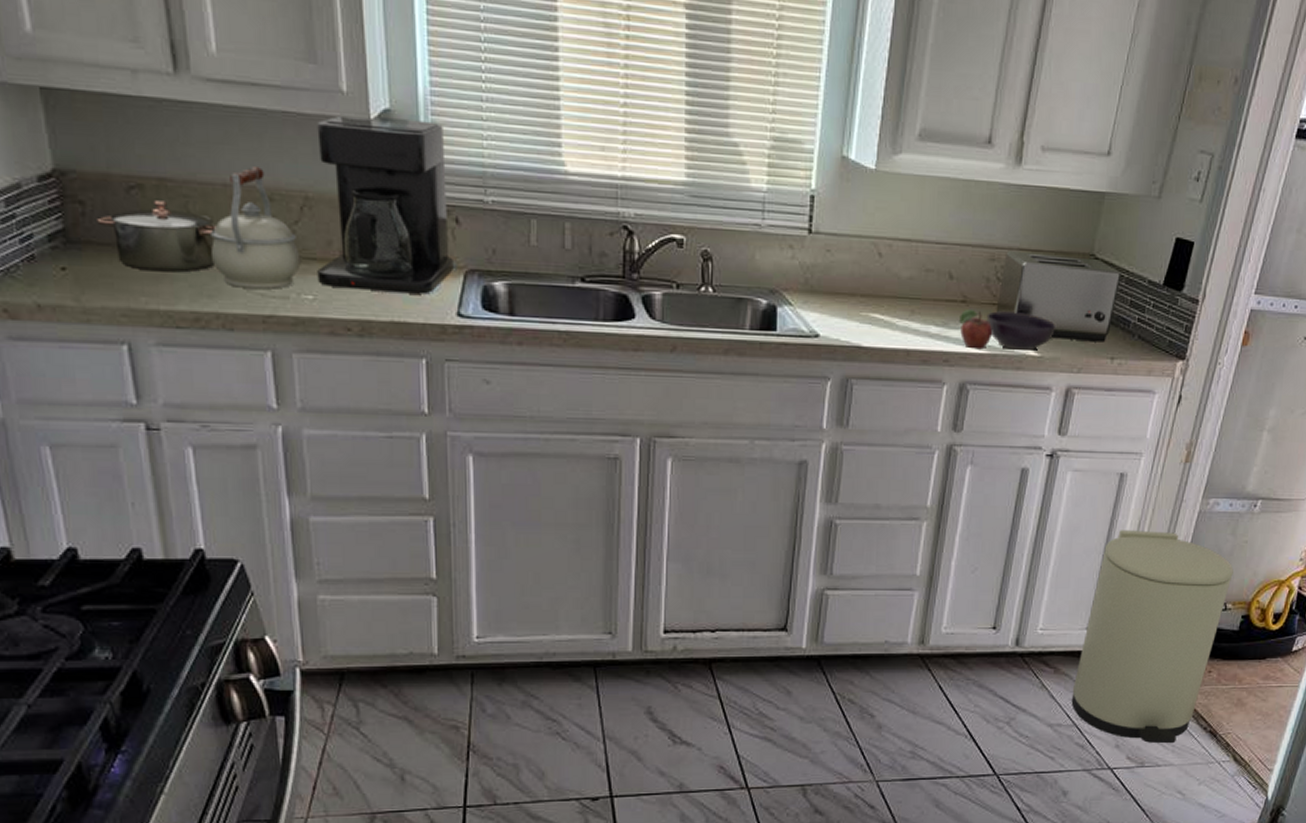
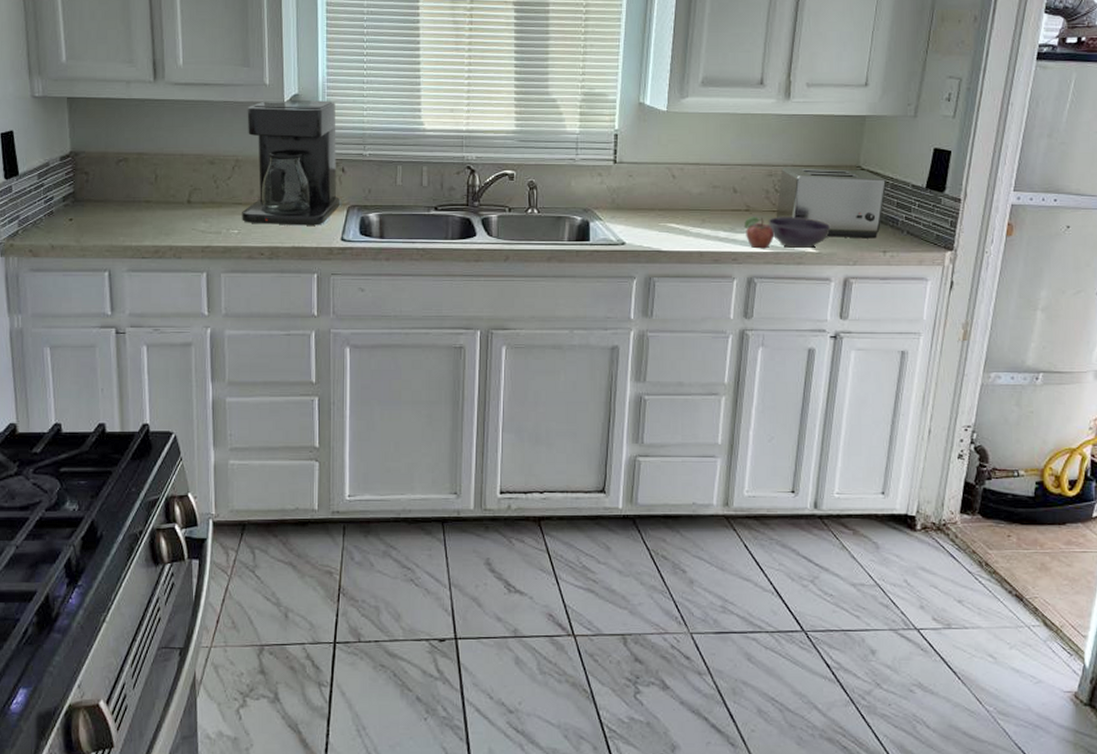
cooking pot: present [97,200,216,273] -> none [95,169,174,218]
kettle: present [210,167,301,289] -> none [169,141,231,227]
pedal bin: present [1071,530,1234,744] -> none [872,402,1022,606]

